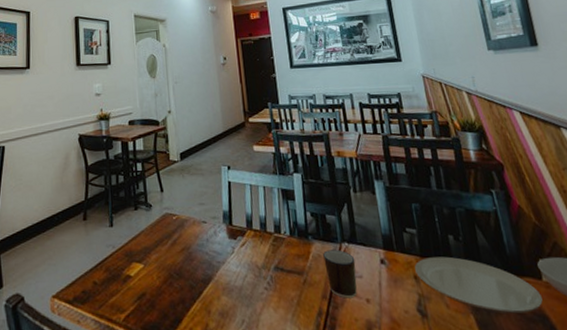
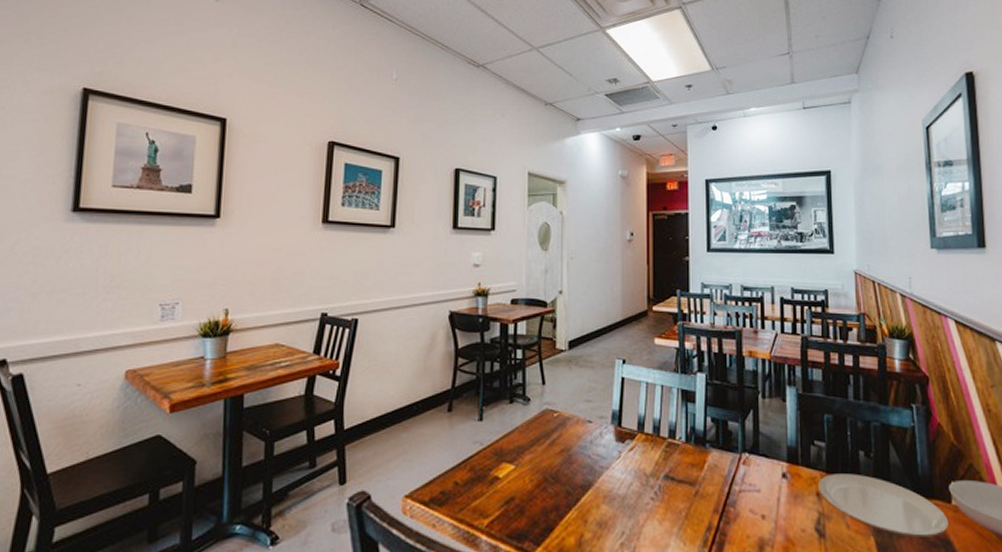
mug: present [323,249,357,299] -> none [720,460,755,513]

